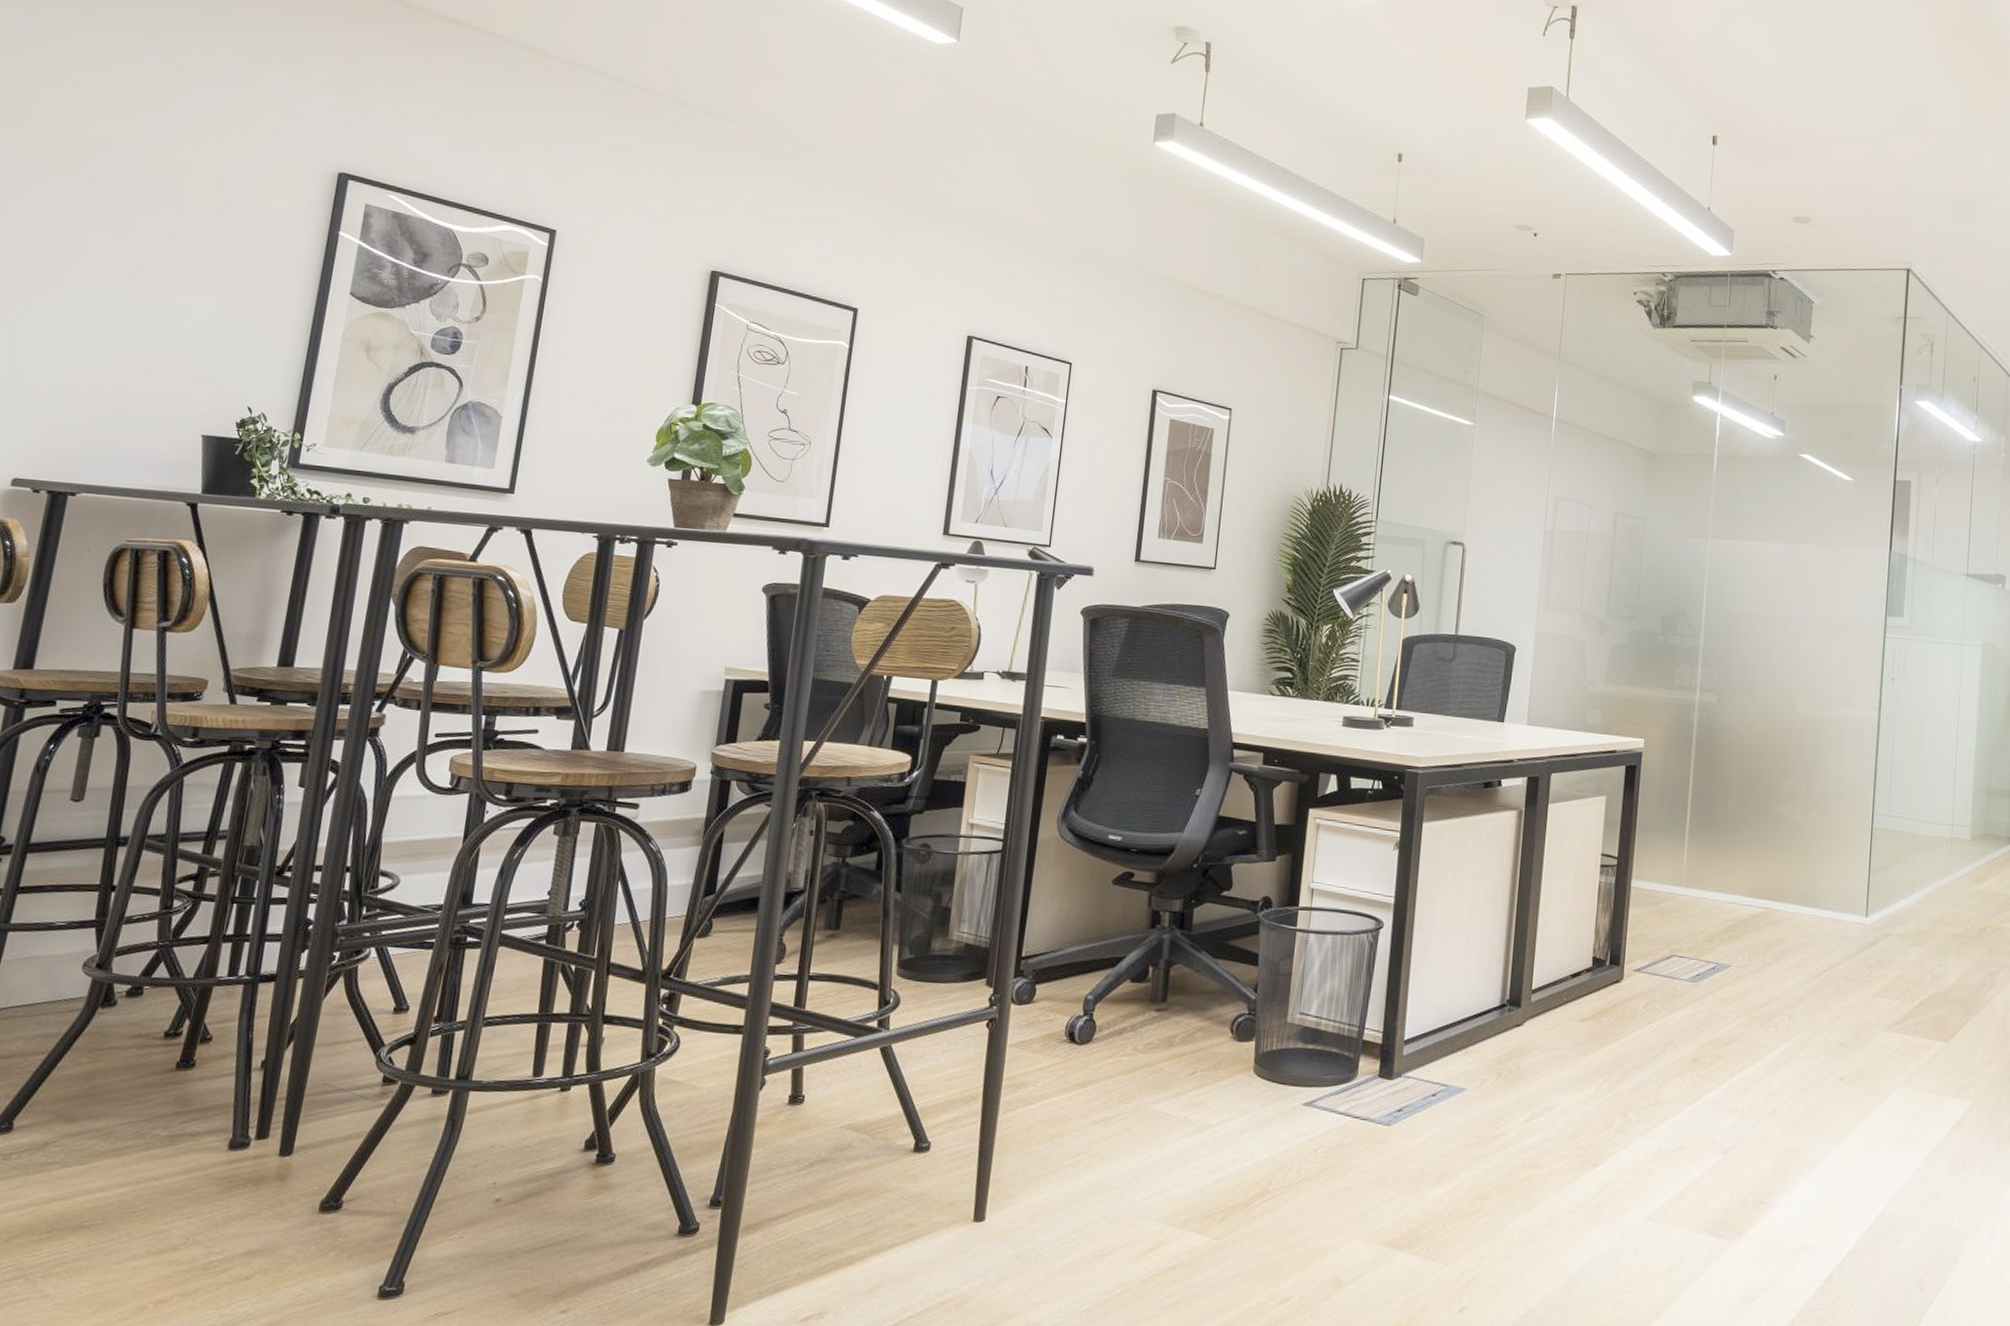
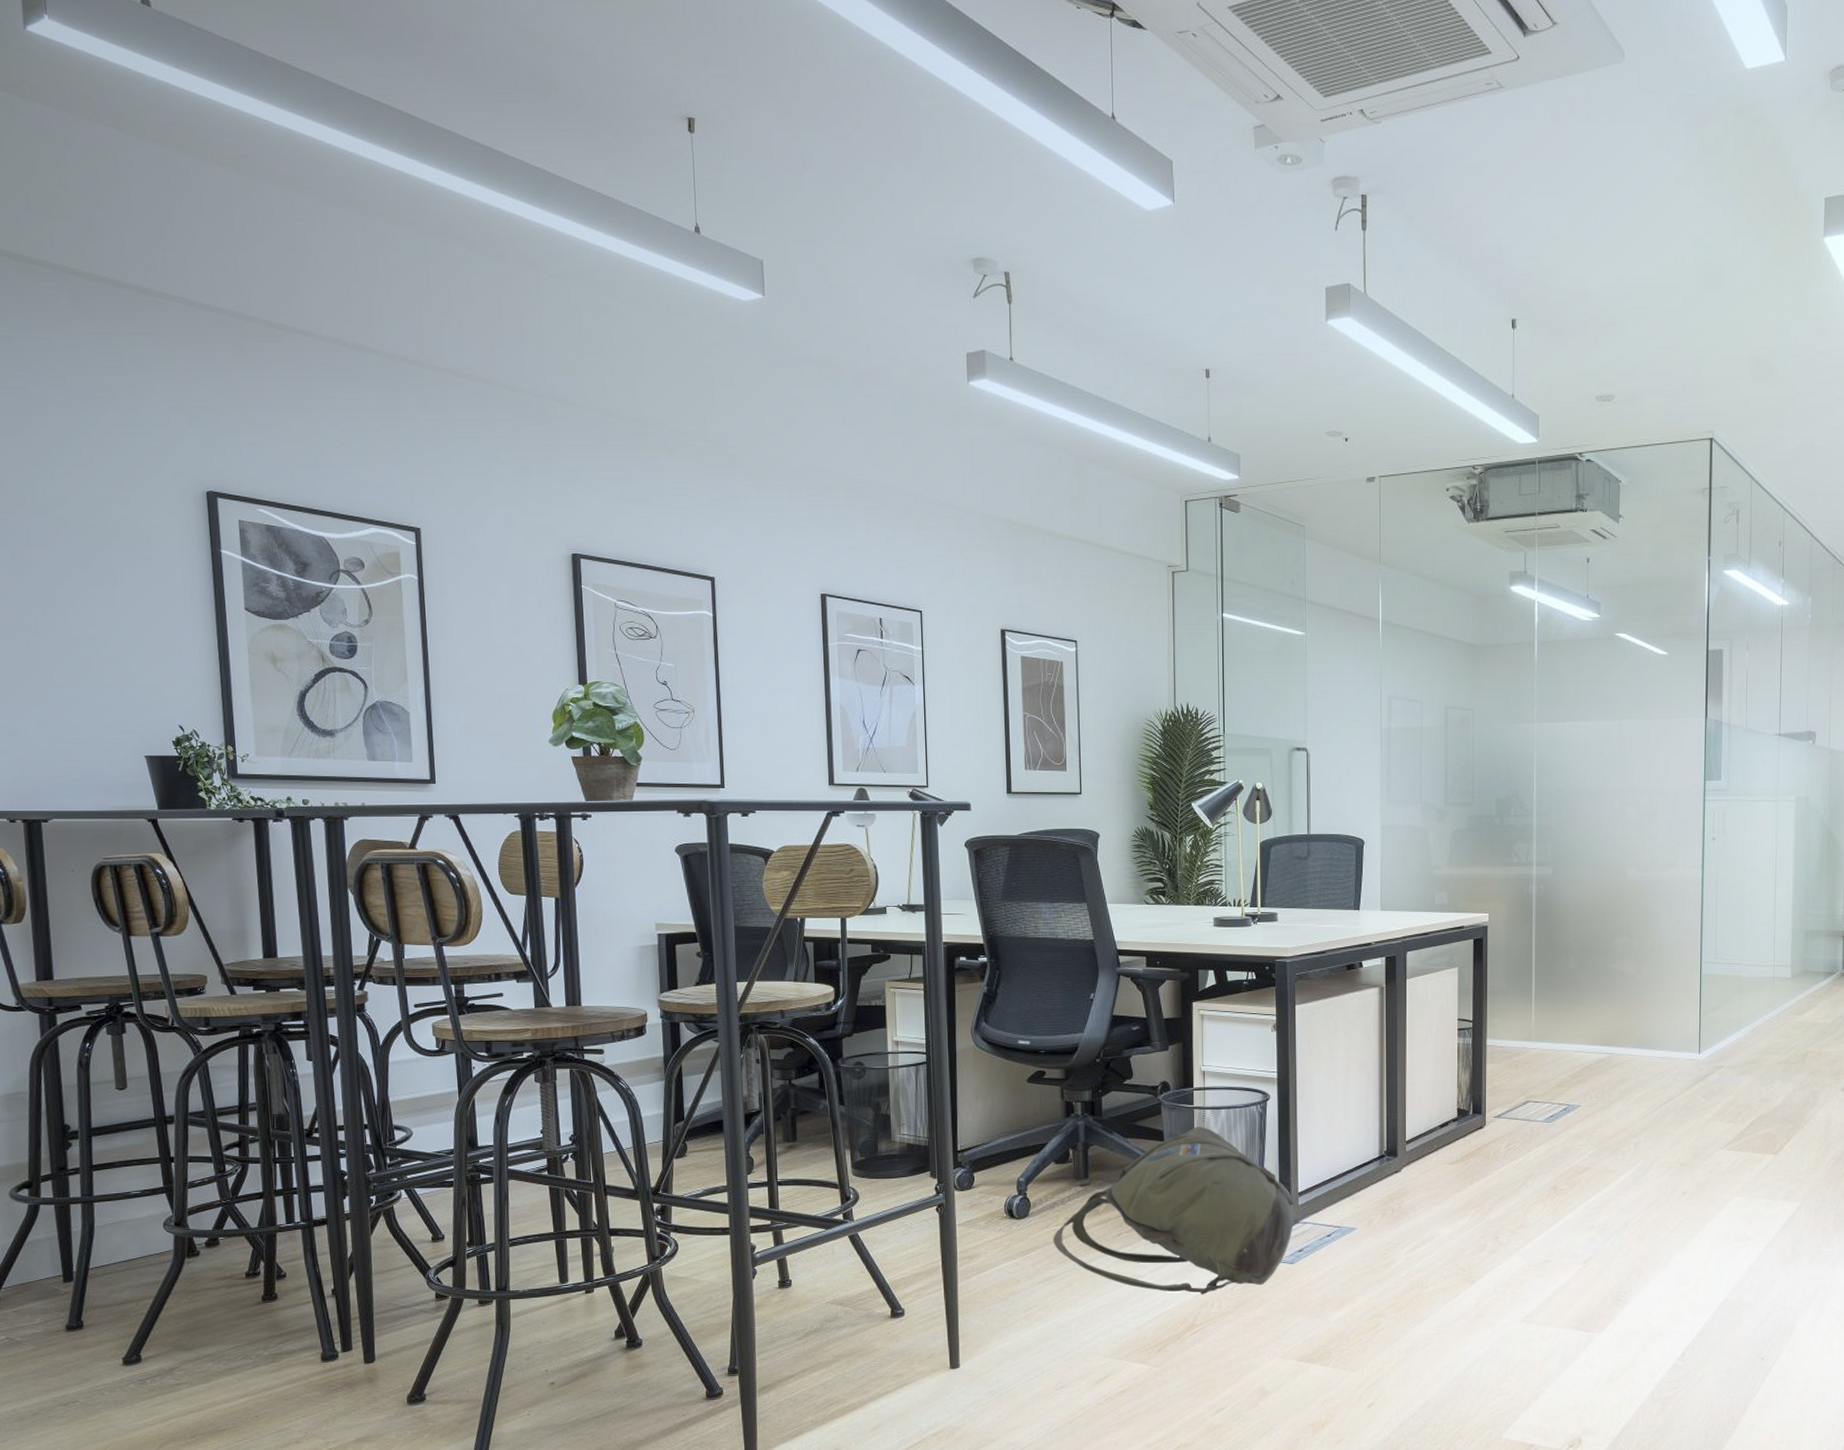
backpack: none [1115,951,1398,1155] -> present [1053,1126,1294,1294]

